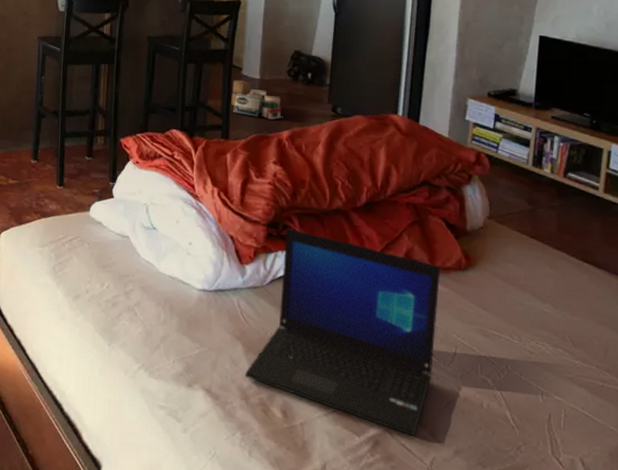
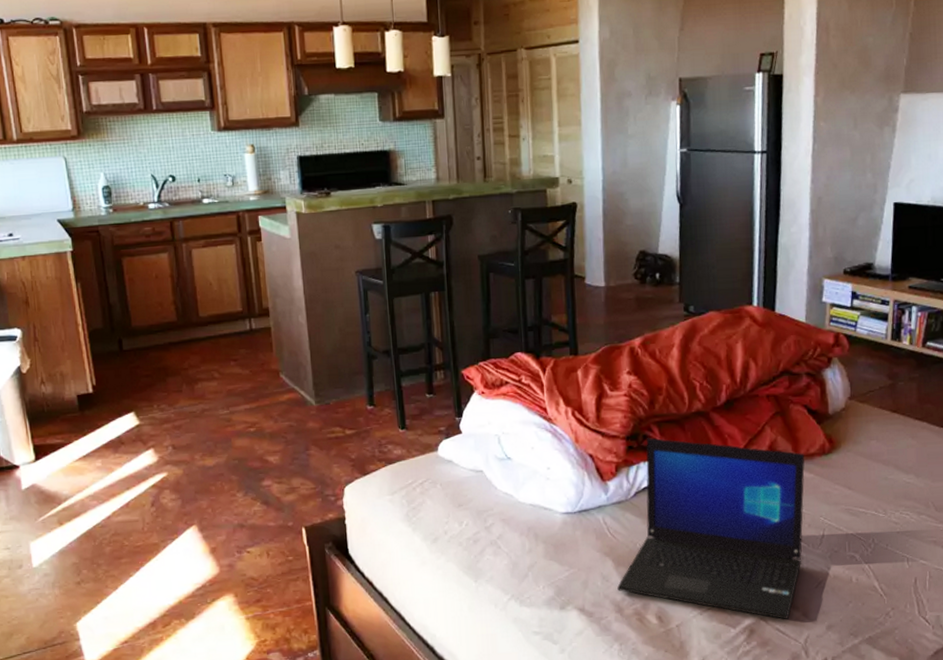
cardboard box: present [231,79,283,120] -> none [576,289,633,328]

